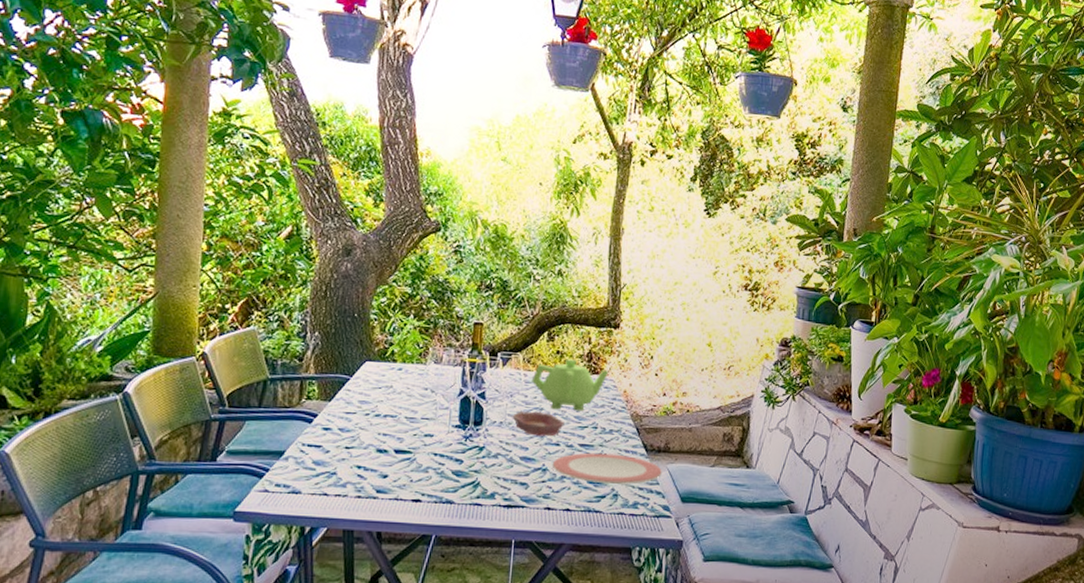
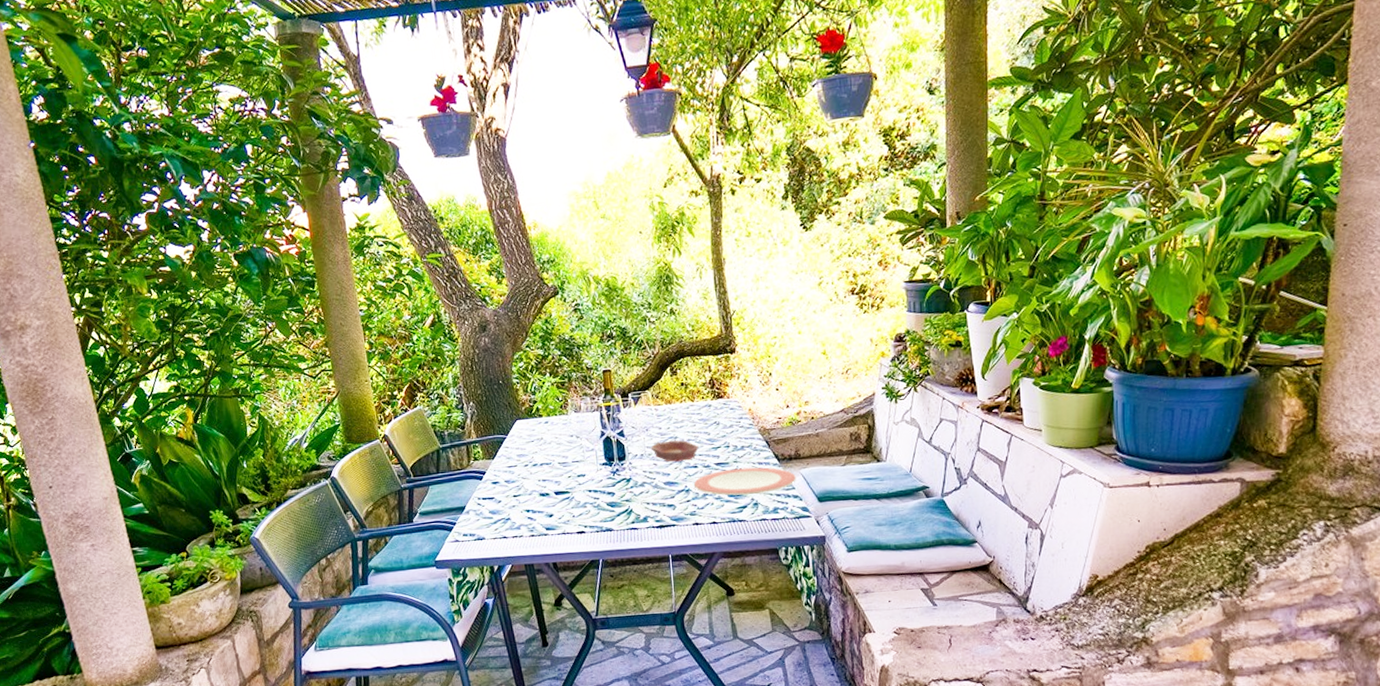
teapot: present [531,359,609,411] -> none [662,388,732,436]

